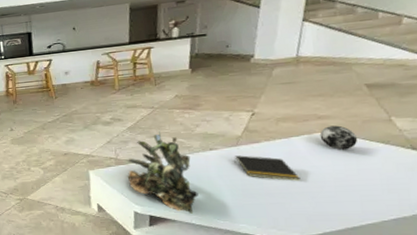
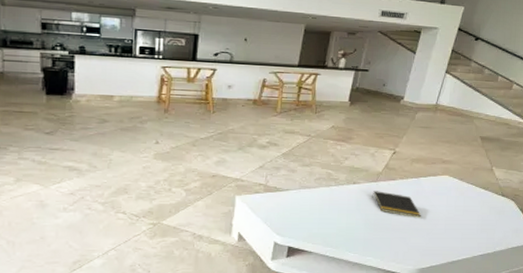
plant: present [127,130,199,214] -> none [273,159,337,246]
decorative orb: present [319,125,358,150] -> none [441,170,468,192]

